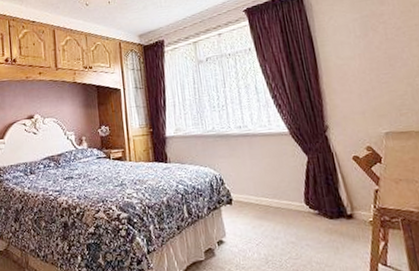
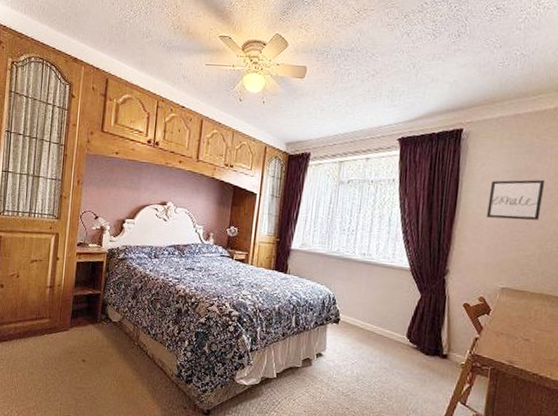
wall art: none [343,20,401,66] -> present [487,179,546,220]

